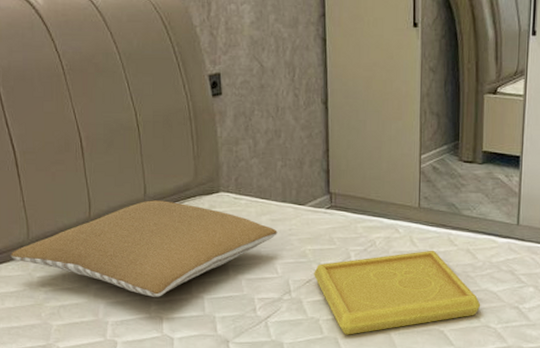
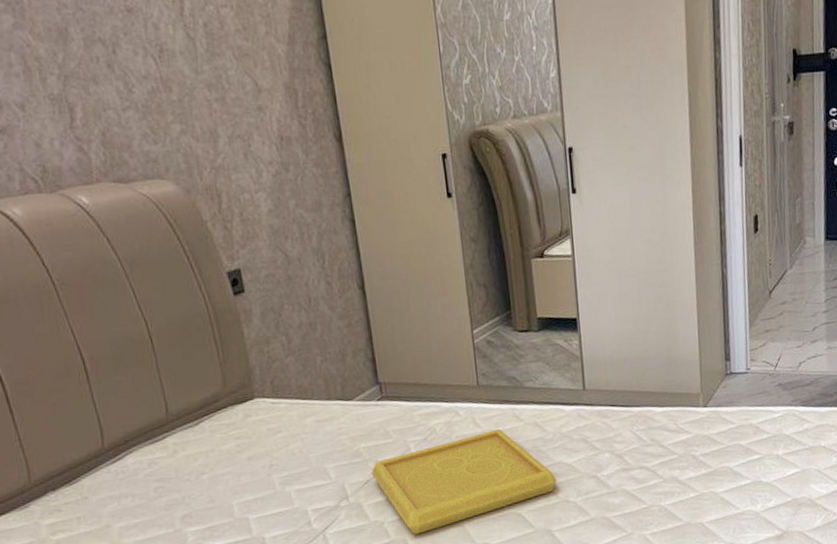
pillow: present [10,200,278,297] -> none [9,416,326,527]

